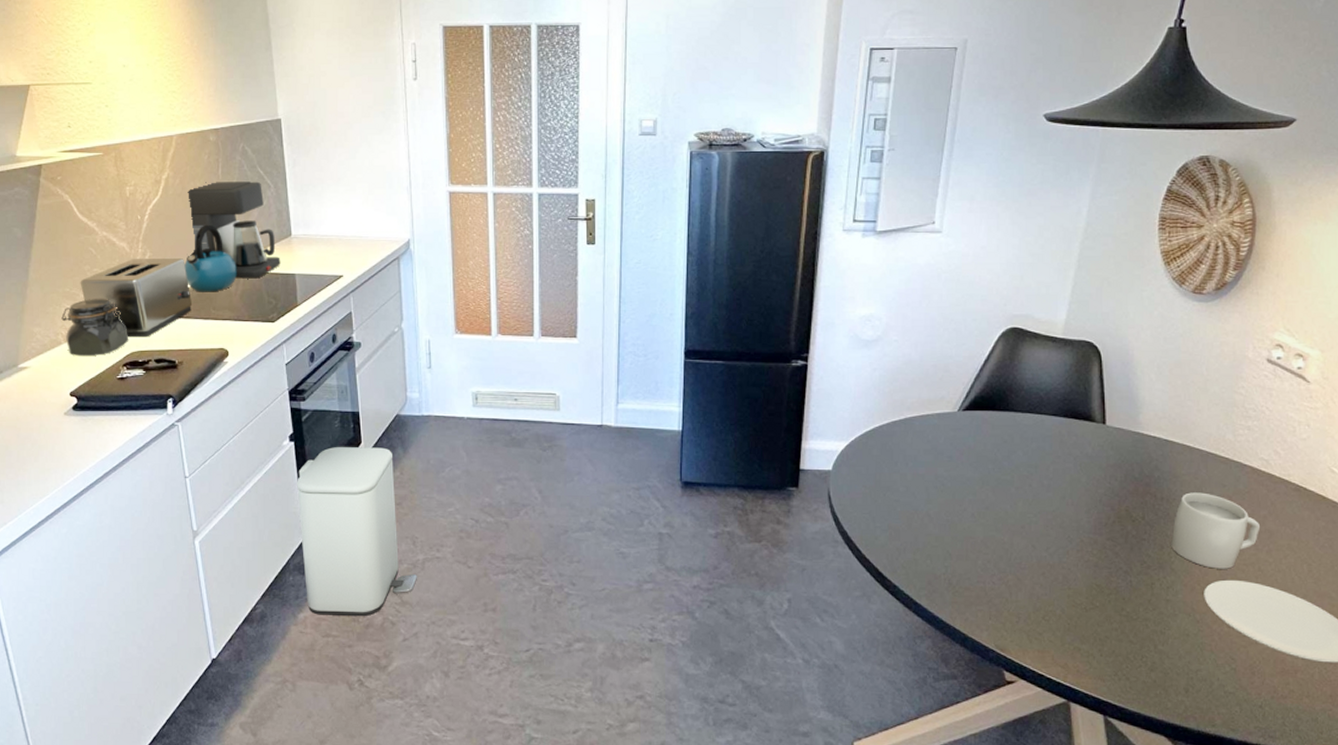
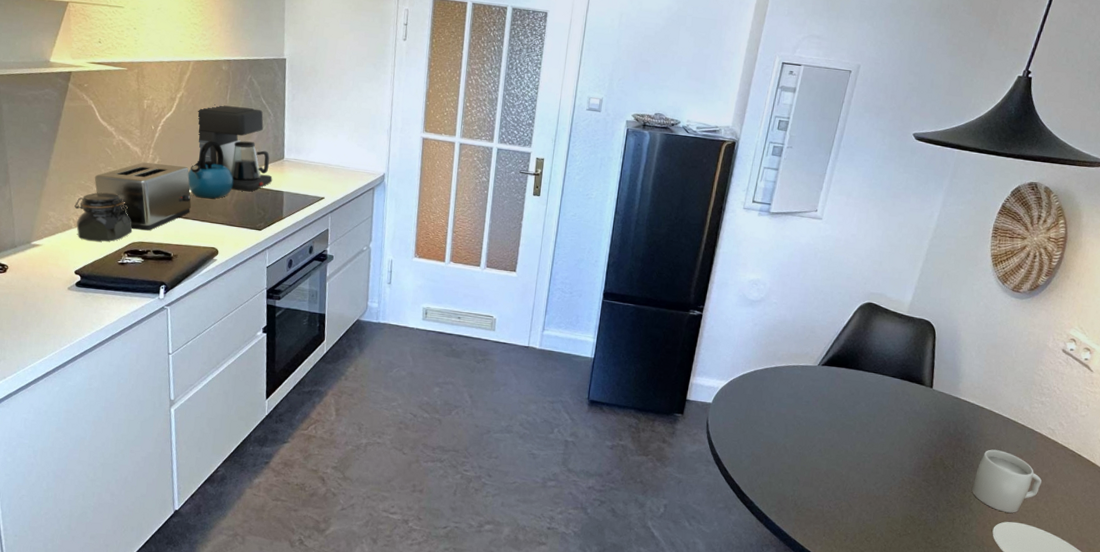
pedal bin: present [296,446,417,616] -> none [262,341,359,486]

